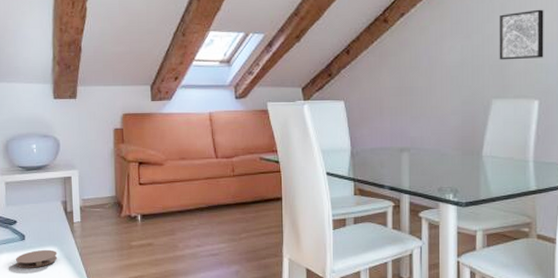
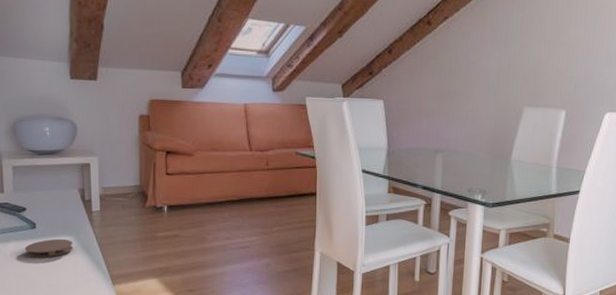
wall art: present [499,9,544,60] -> none [533,24,578,71]

